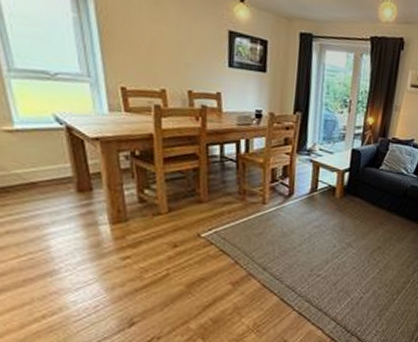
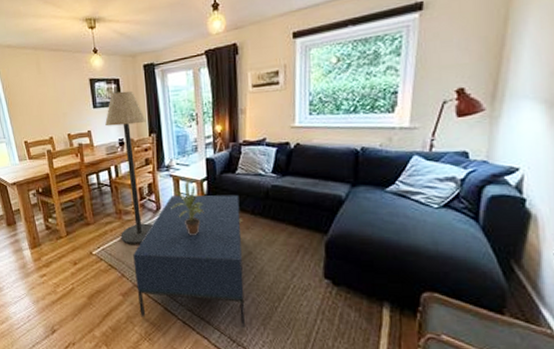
floor lamp: none [240,54,293,230] -> present [105,90,153,244]
coffee table: none [250,182,379,318] -> present [133,194,245,328]
potted plant: none [305,167,340,226] -> present [171,179,203,235]

